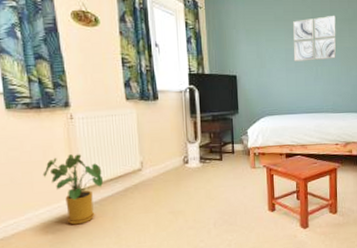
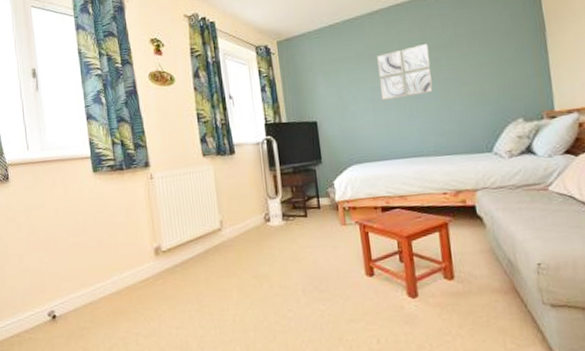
house plant: present [43,154,104,225] -> none [126,214,184,290]

